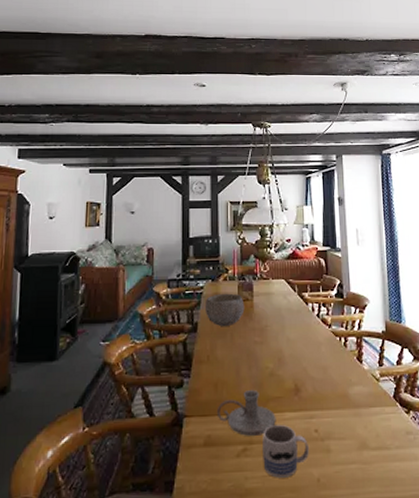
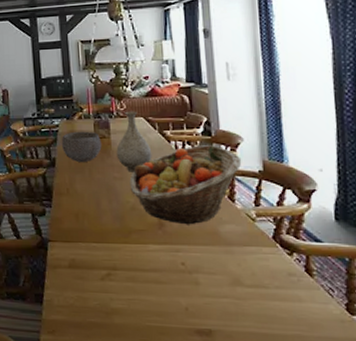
candle holder: present [216,390,276,437] -> none [79,222,140,264]
vase: none [258,273,291,336] -> present [116,111,152,172]
mug: present [263,424,310,478] -> none [126,254,177,303]
fruit basket: none [269,307,369,389] -> present [129,145,242,225]

